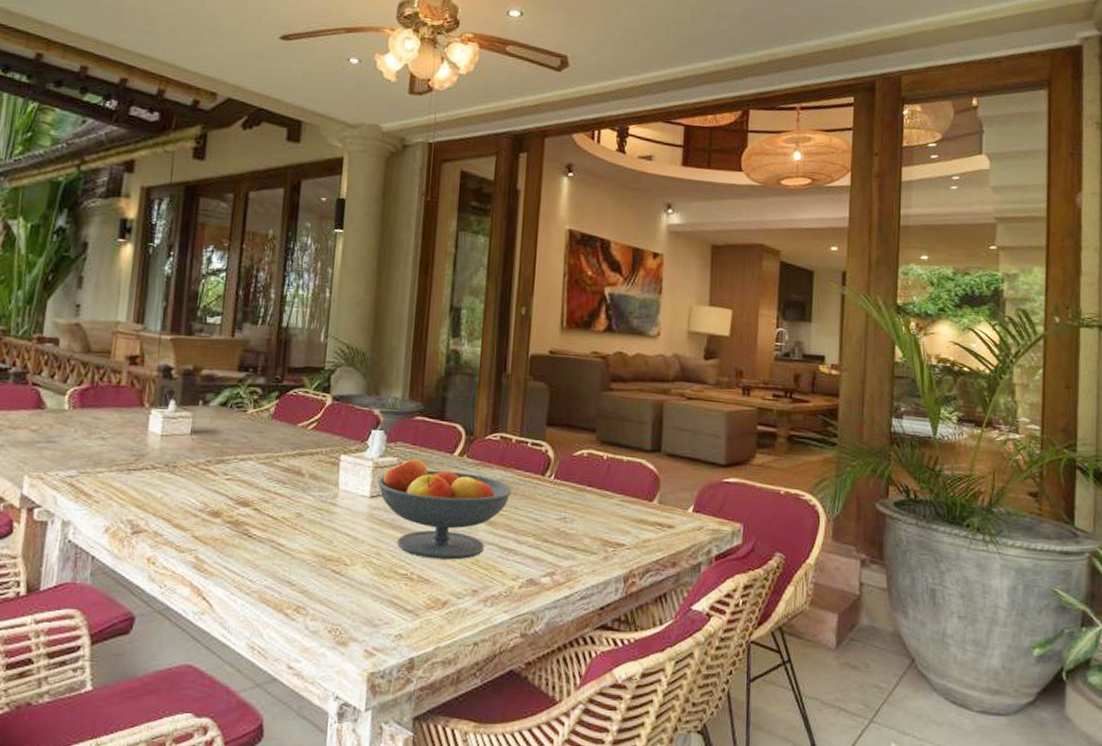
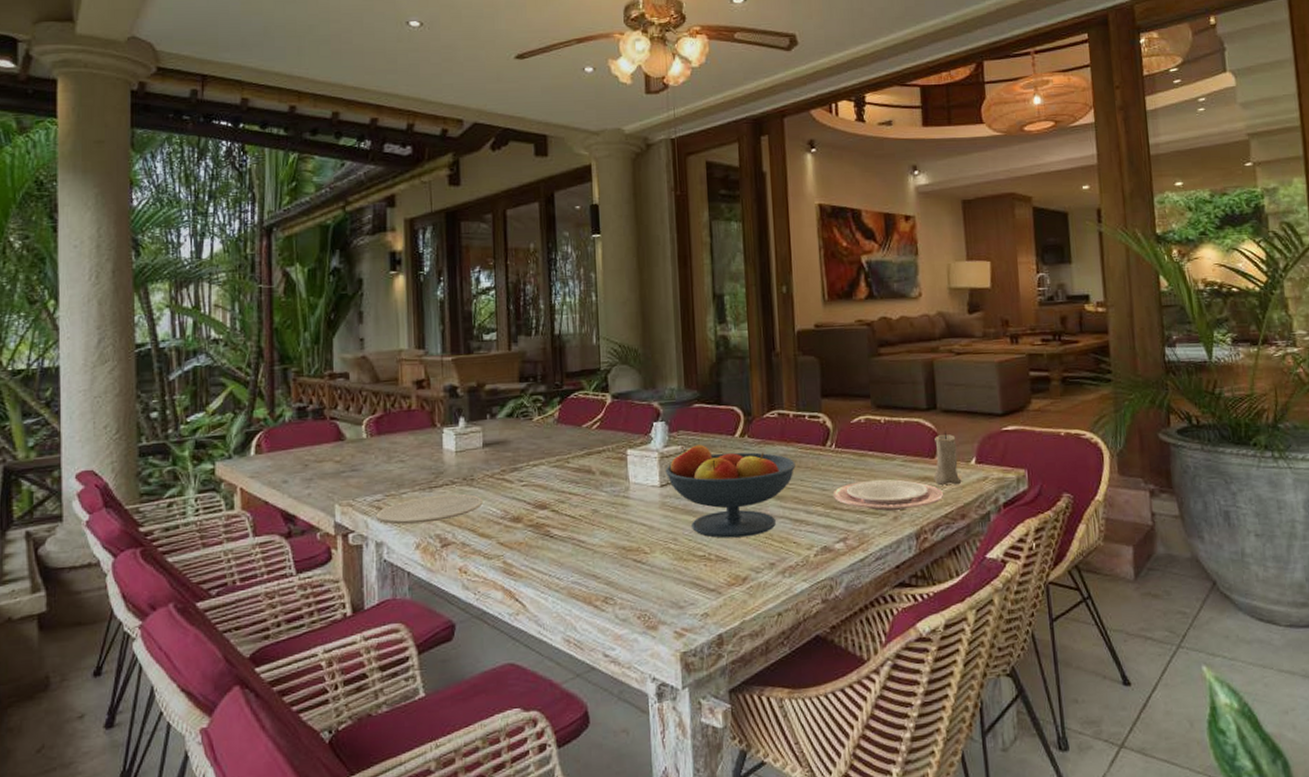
plate: none [66,478,183,507] -> present [376,493,483,525]
plate: none [545,516,658,550] -> present [832,479,944,511]
candle: none [649,475,677,532] -> present [933,431,962,485]

